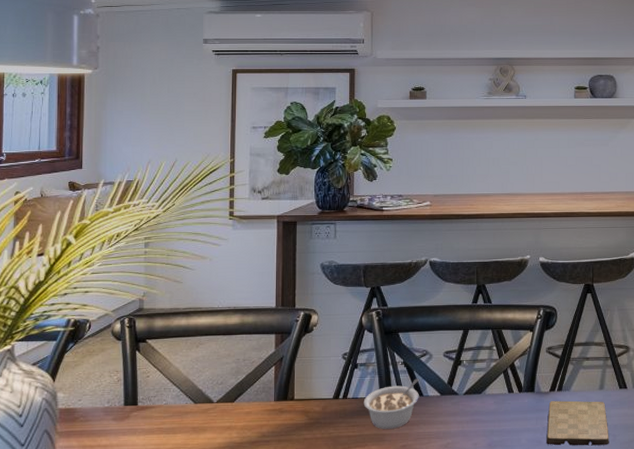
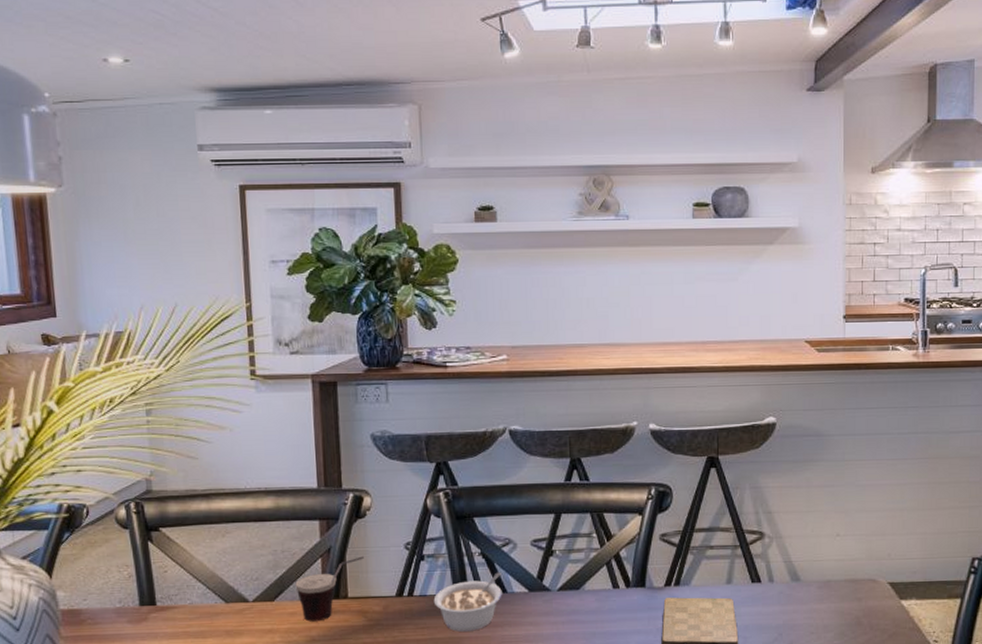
cup: none [252,364,309,420] -> present [295,556,364,622]

